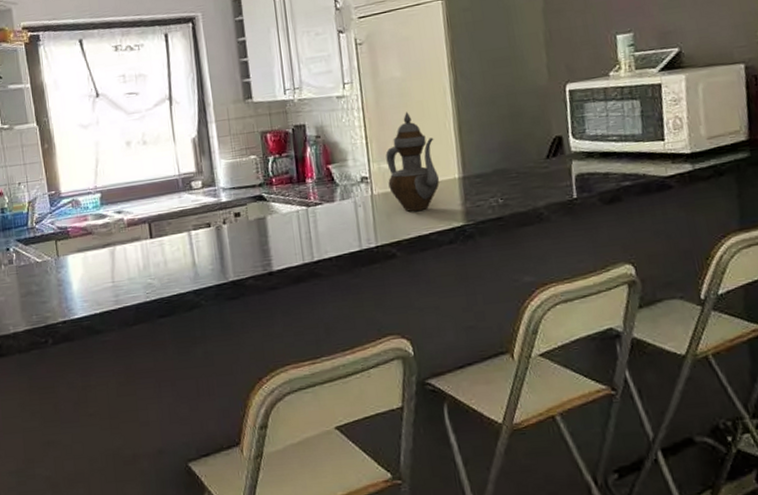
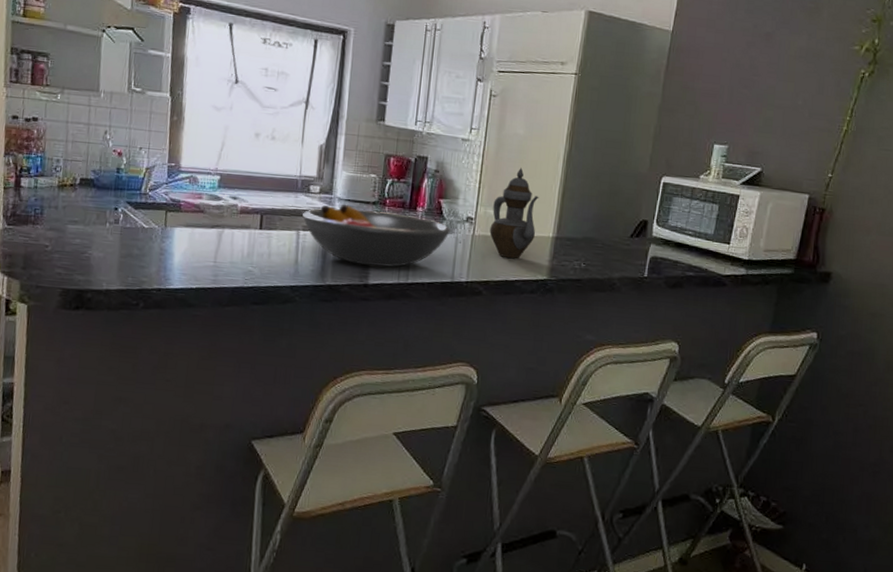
fruit bowl: none [189,189,348,254] -> present [301,204,452,267]

